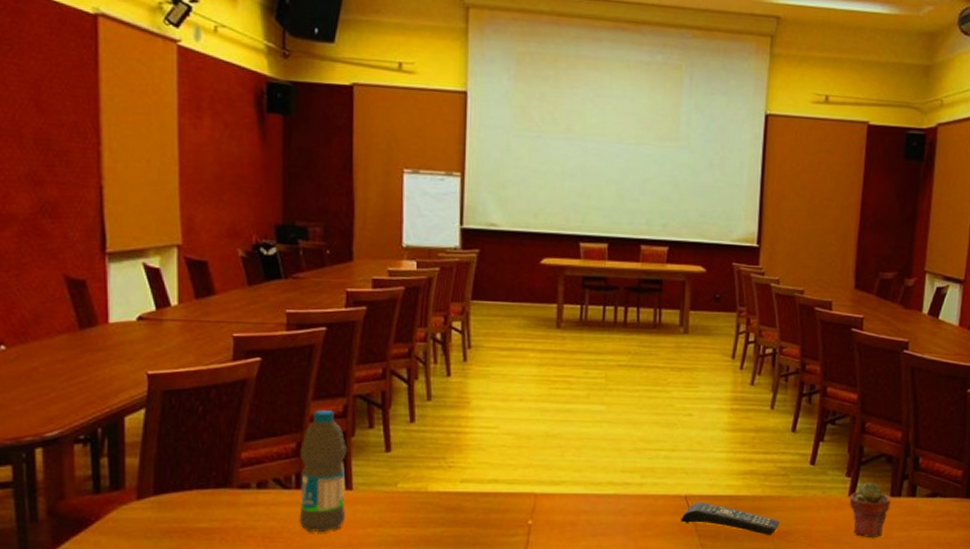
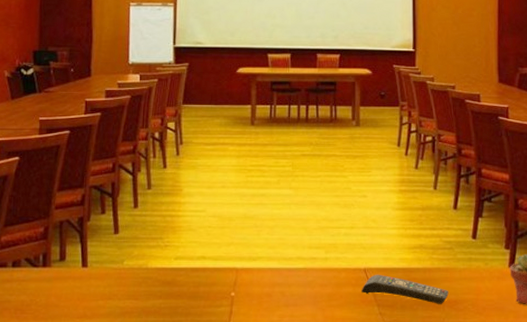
water bottle: present [299,410,346,533] -> none [44,199,83,305]

